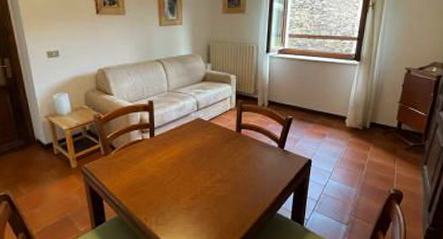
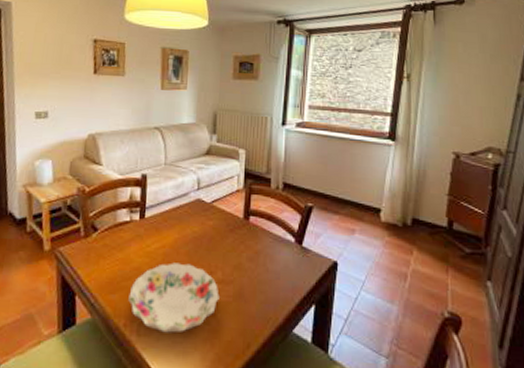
decorative bowl: none [146,169,219,222] -> present [128,262,220,333]

